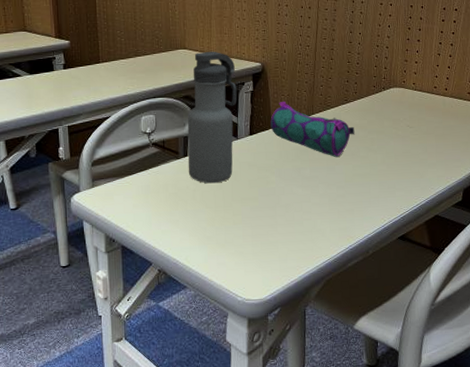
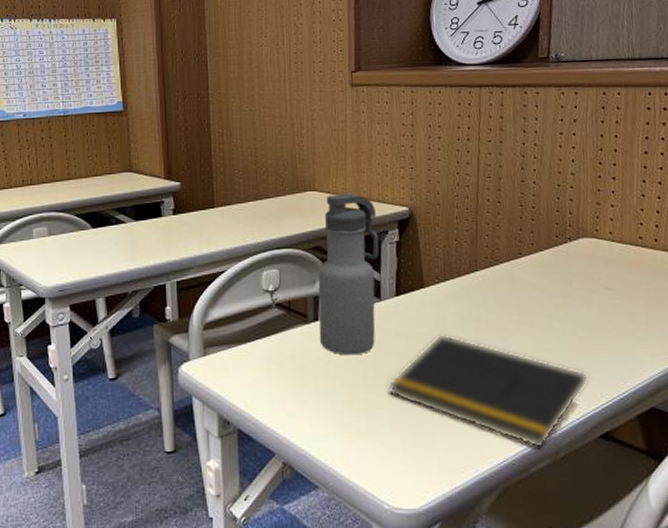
notepad: none [242,164,392,249] -> present [388,333,588,448]
pencil case: present [270,102,355,157] -> none [421,255,534,326]

